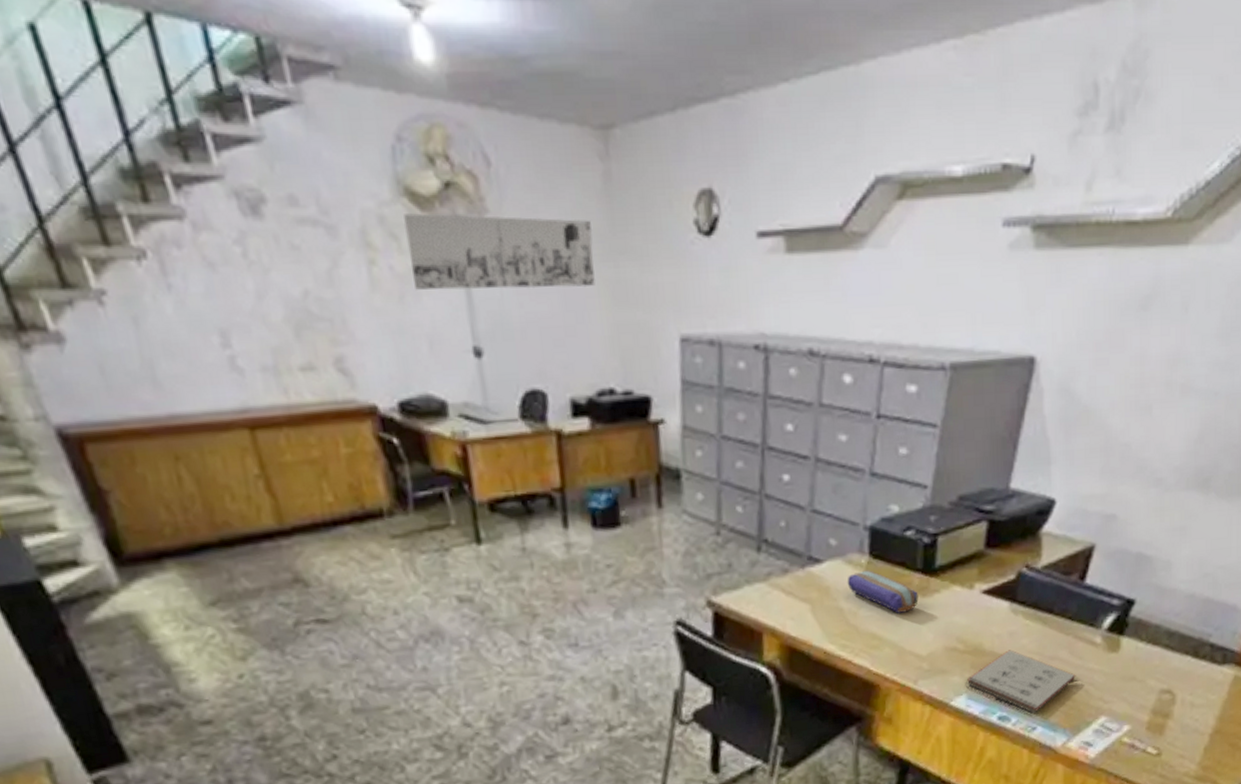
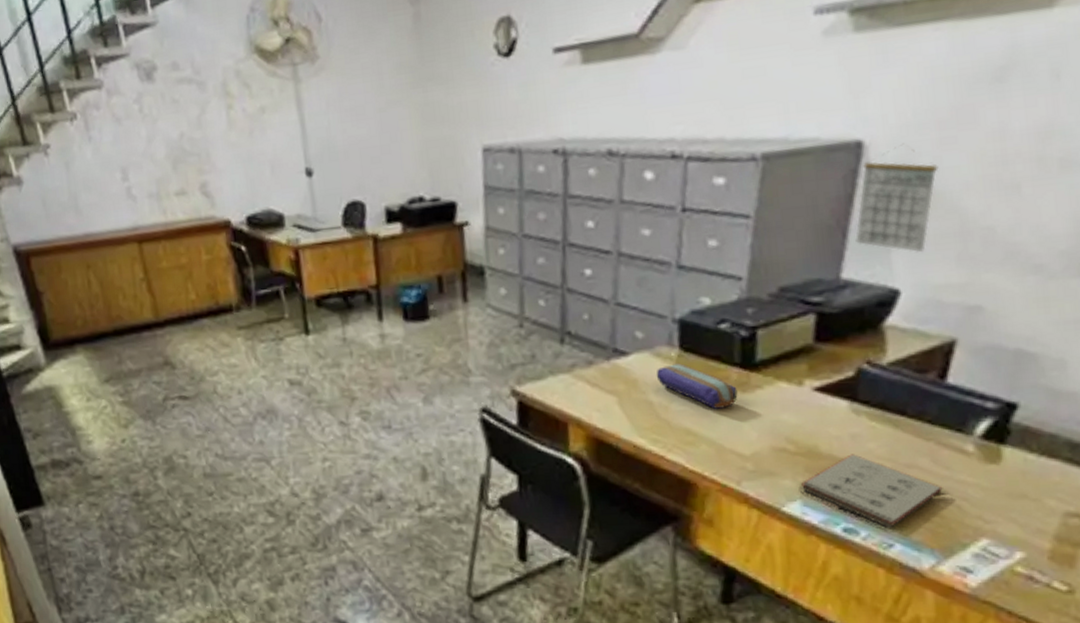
wall art: present [403,213,595,290] -> none [254,55,407,126]
calendar: none [1024,361,1093,466] -> present [855,143,939,253]

